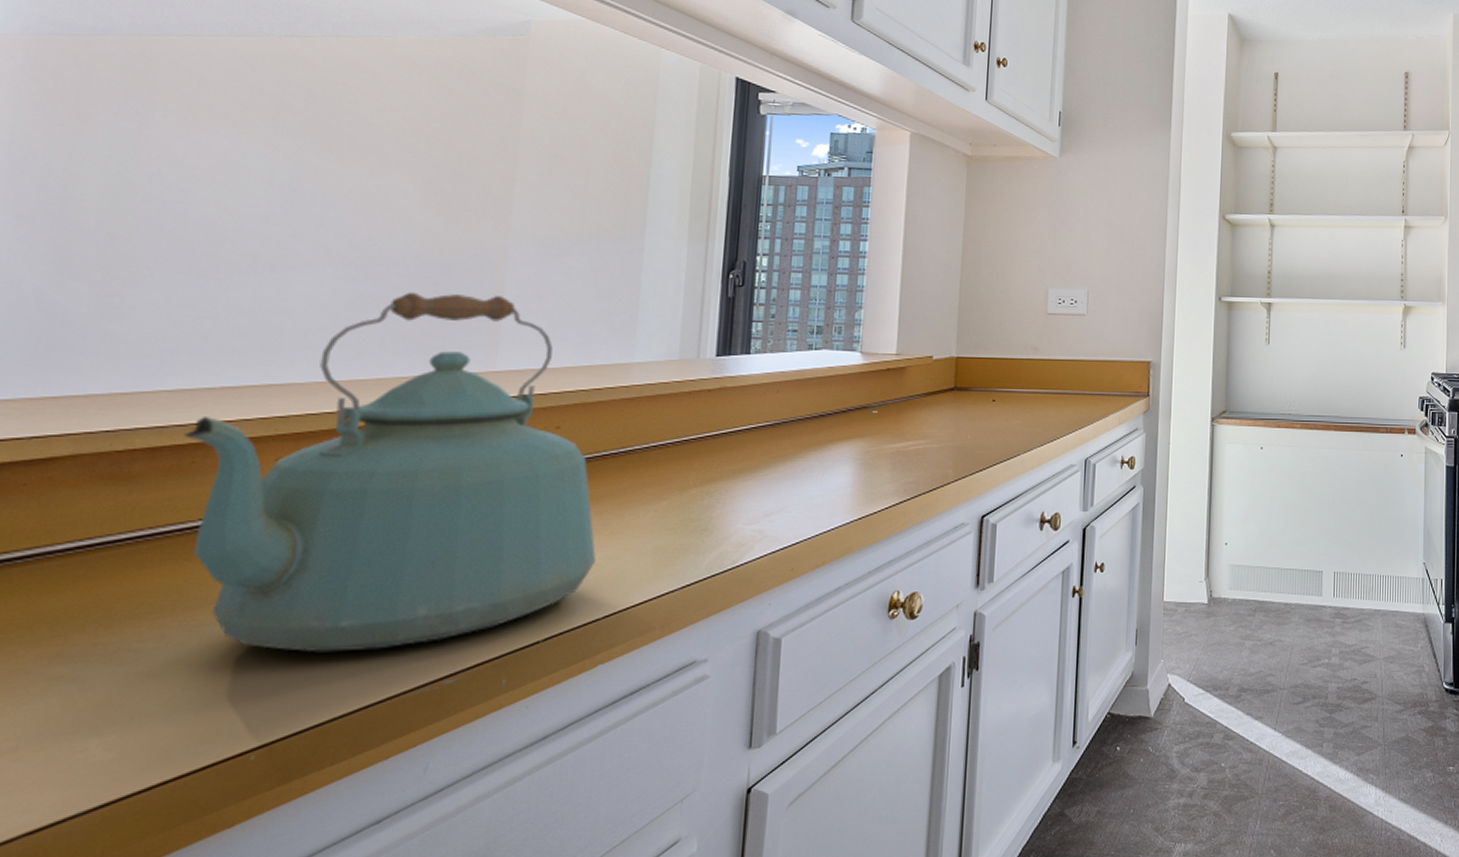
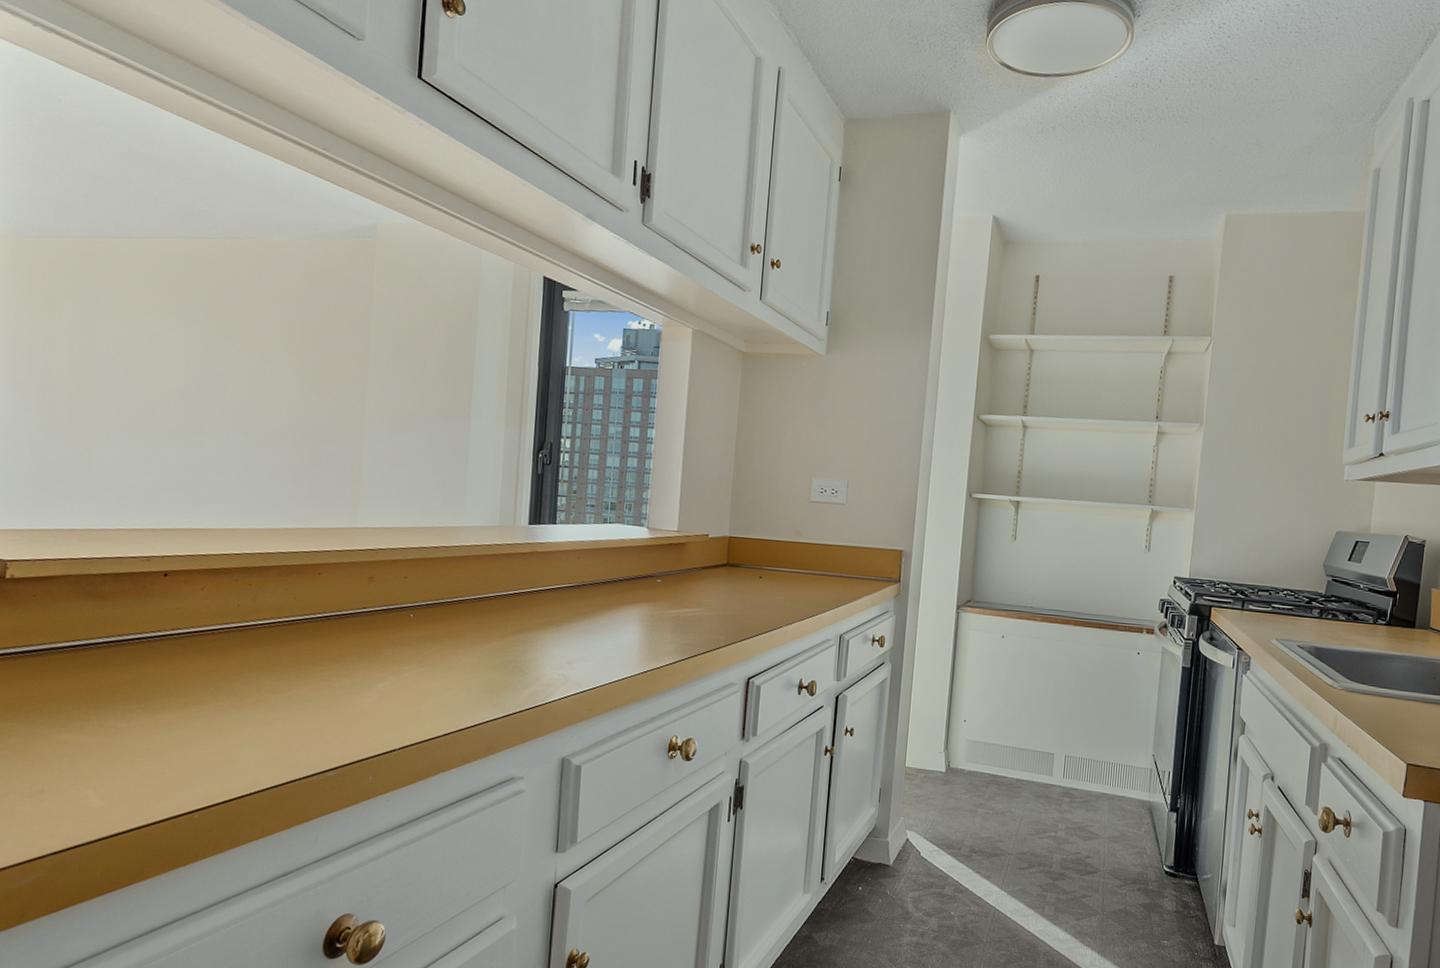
kettle: present [183,291,597,653] -> none [137,457,437,744]

